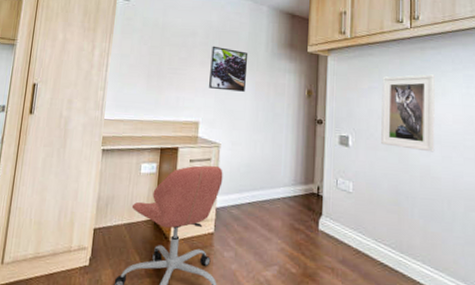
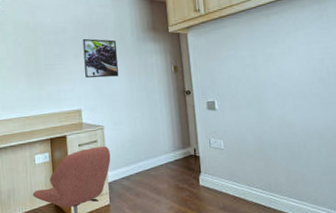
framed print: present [381,74,435,152] -> none [236,36,288,104]

